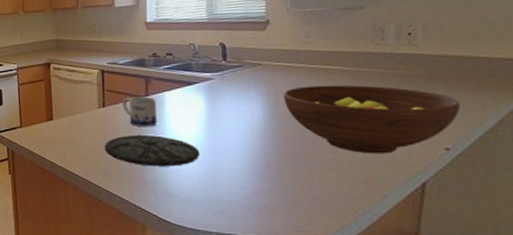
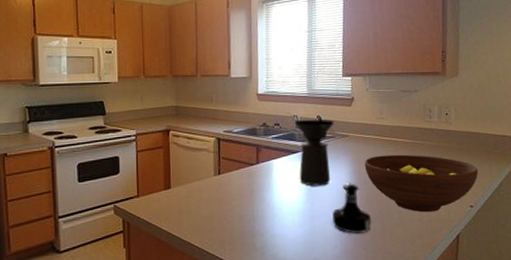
plate: present [104,134,200,167] -> none [219,201,302,232]
mug: present [122,96,157,127] -> none [236,164,266,194]
coffee maker: none [190,46,242,120] -> present [294,119,334,186]
tequila bottle: none [238,118,292,175] -> present [331,183,371,235]

